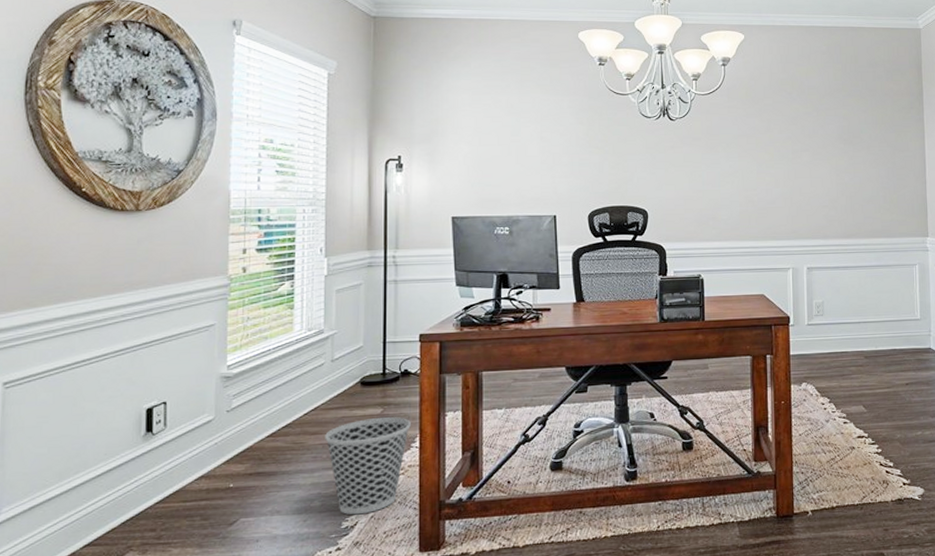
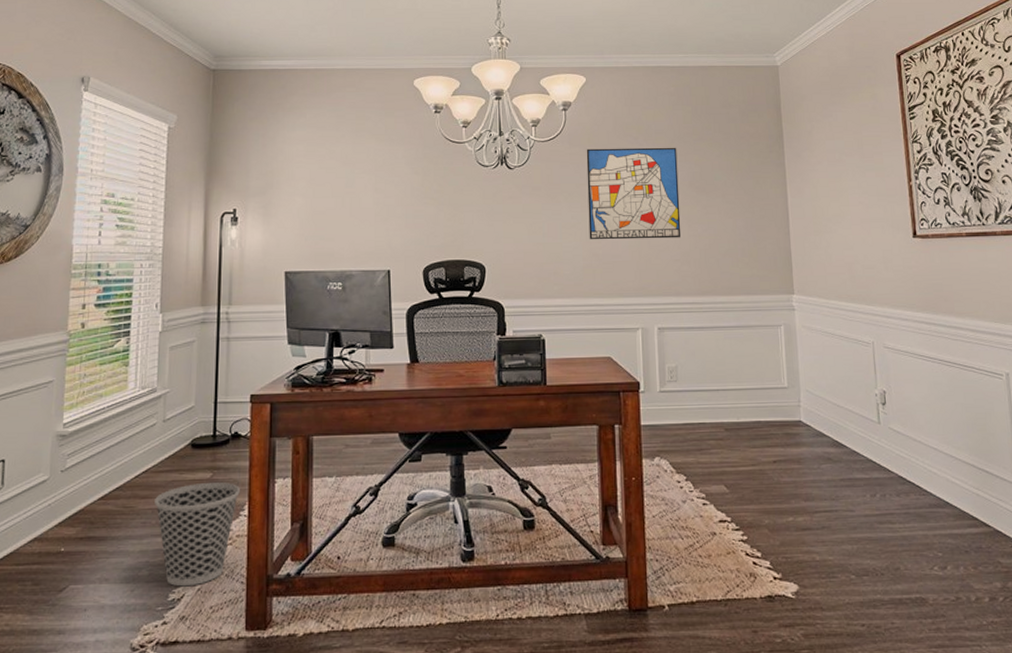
wall art: none [743,102,830,188] -> present [586,147,682,240]

